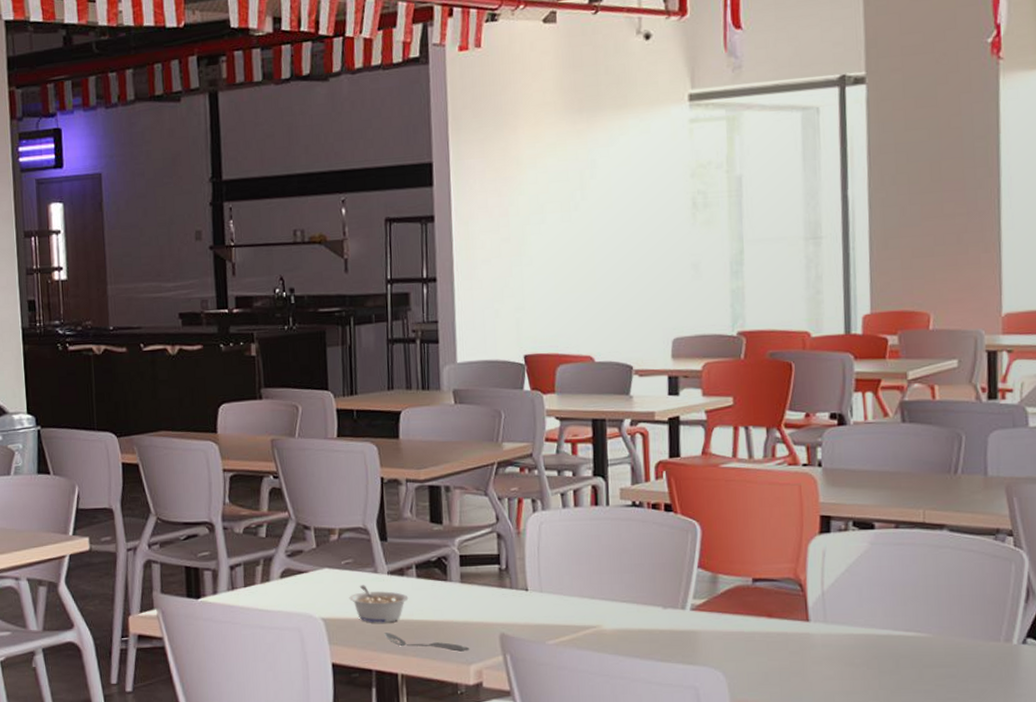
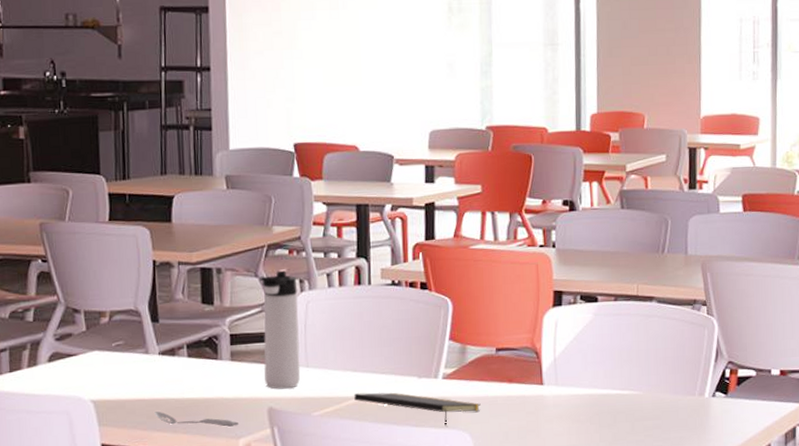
legume: present [349,585,409,623] -> none [119,366,180,403]
thermos bottle: none [489,489,534,615] -> present [260,270,301,389]
notepad: none [592,622,736,663] -> present [354,392,481,426]

